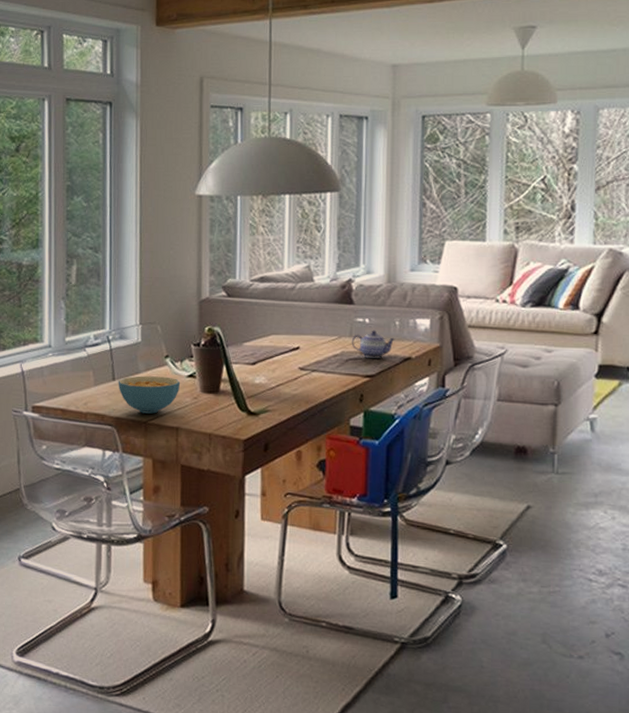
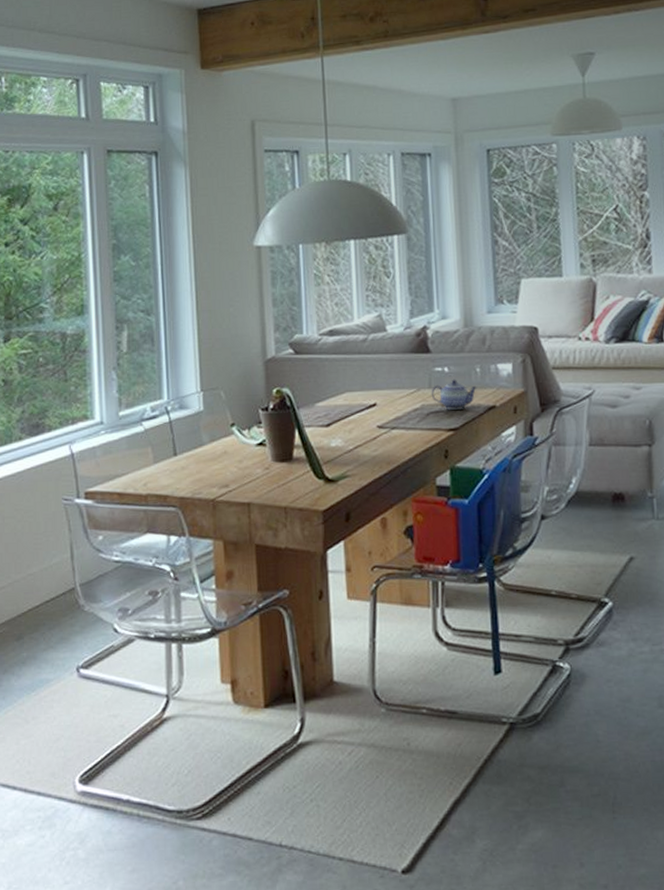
cereal bowl: present [118,376,181,414] -> none [180,447,250,490]

